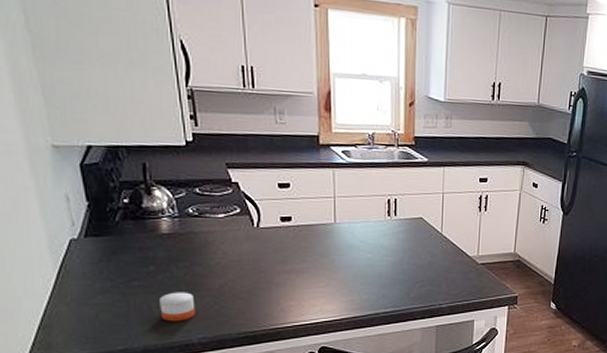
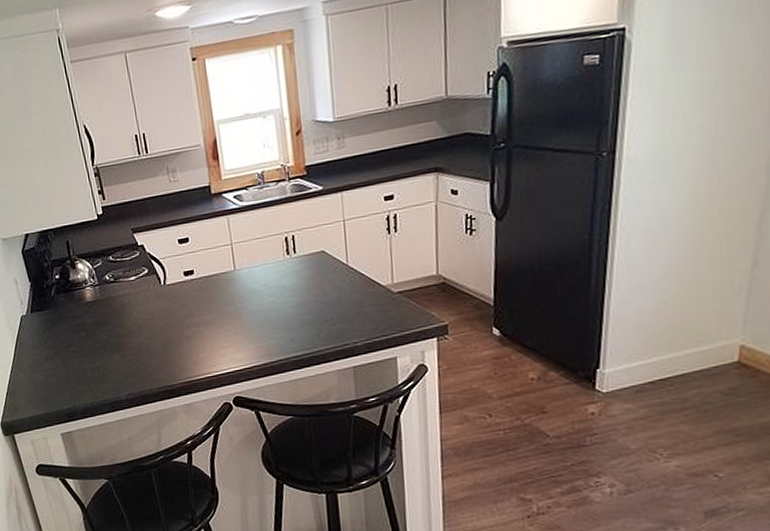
candle: present [159,292,196,322] -> none [91,353,121,382]

